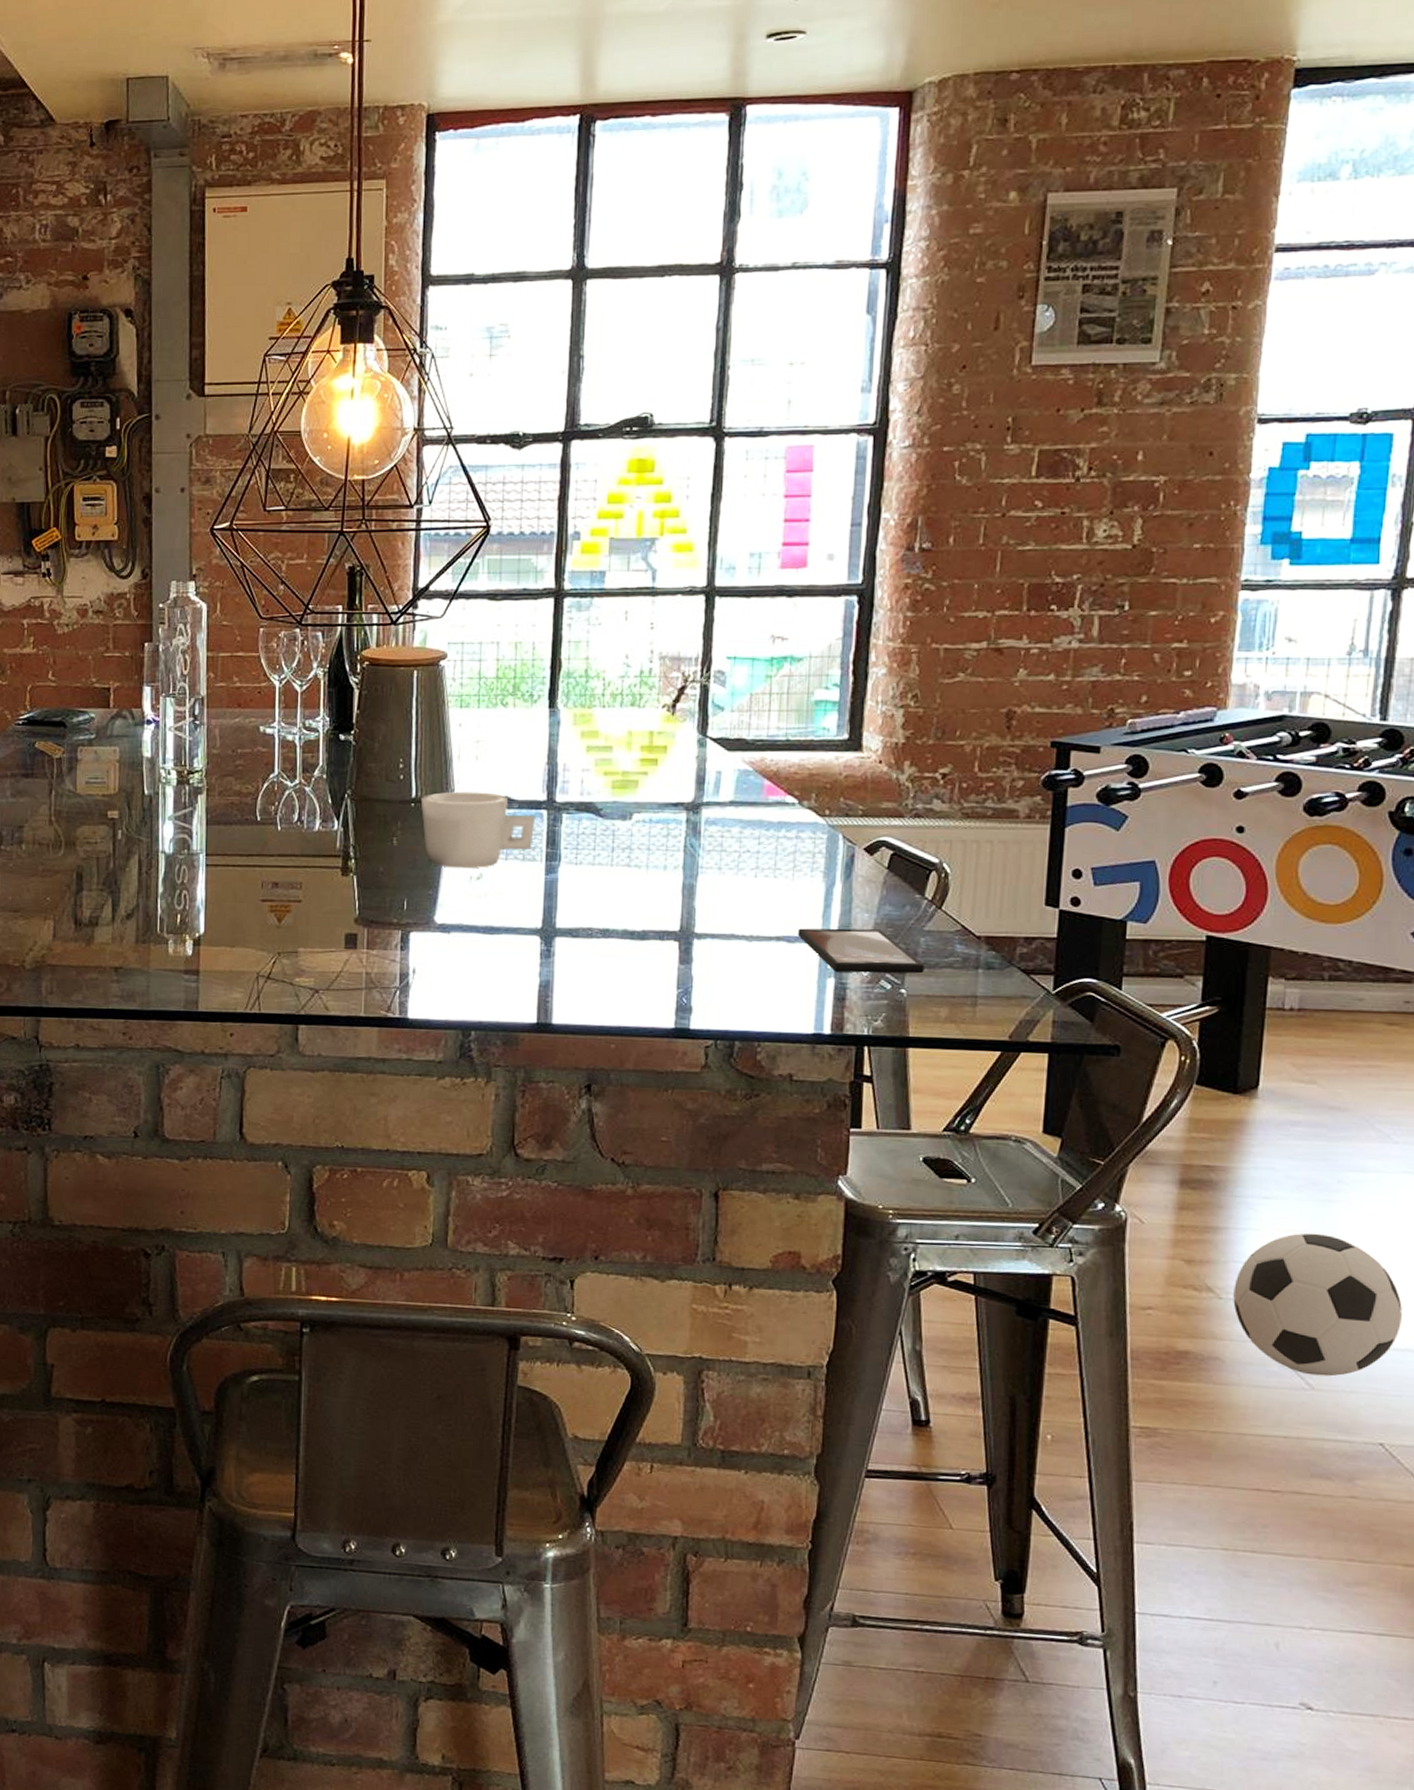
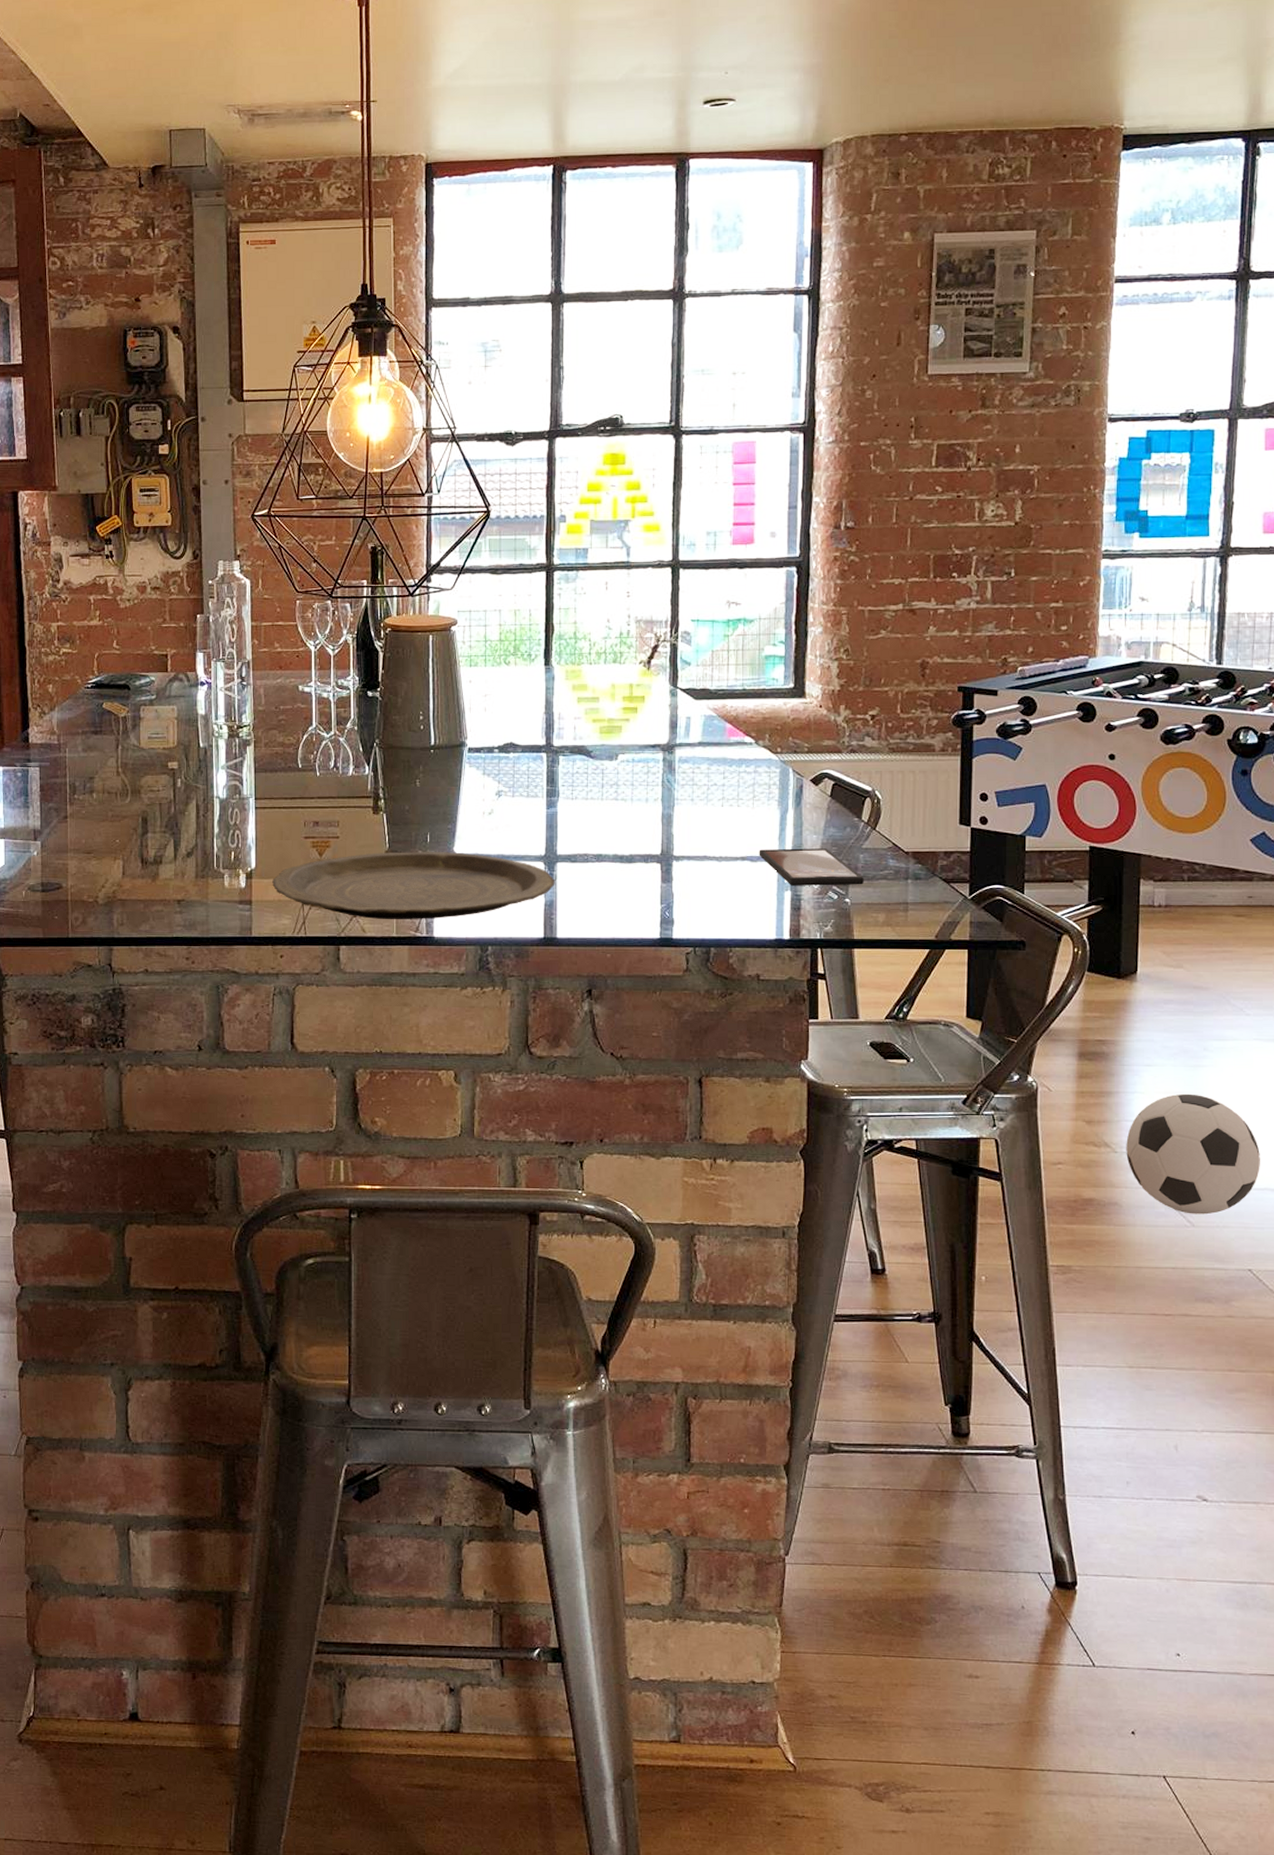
plate: none [223,919,553,998] -> present [272,852,555,919]
cup: present [420,791,536,869] -> none [439,739,537,805]

